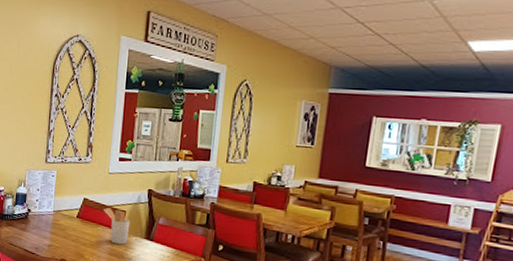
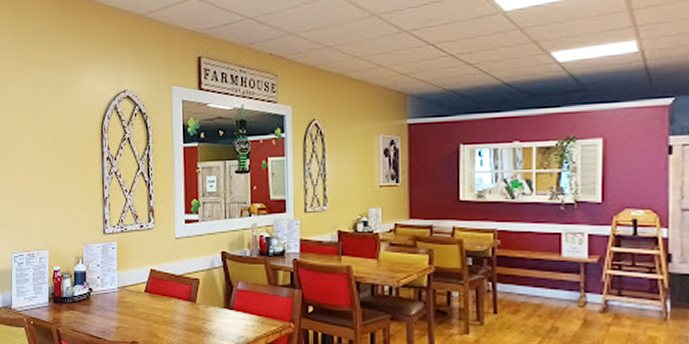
utensil holder: present [102,207,130,245] -> none [173,277,206,318]

